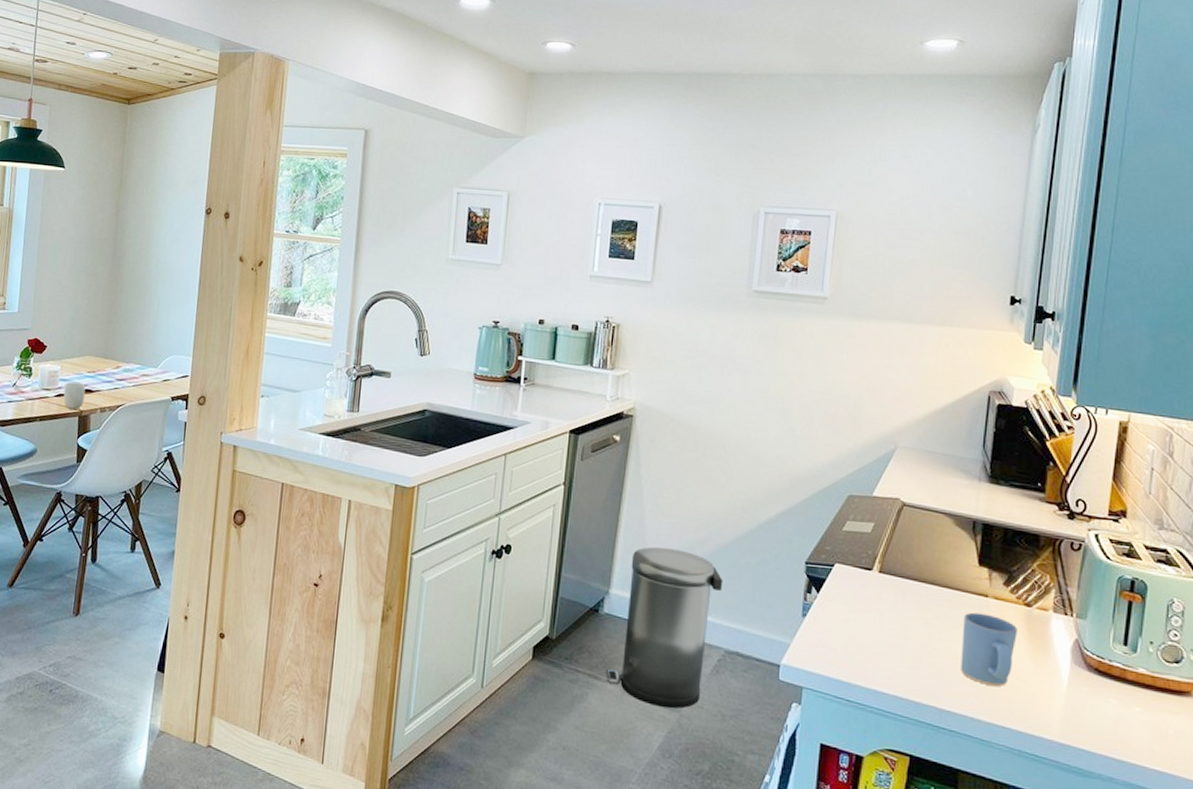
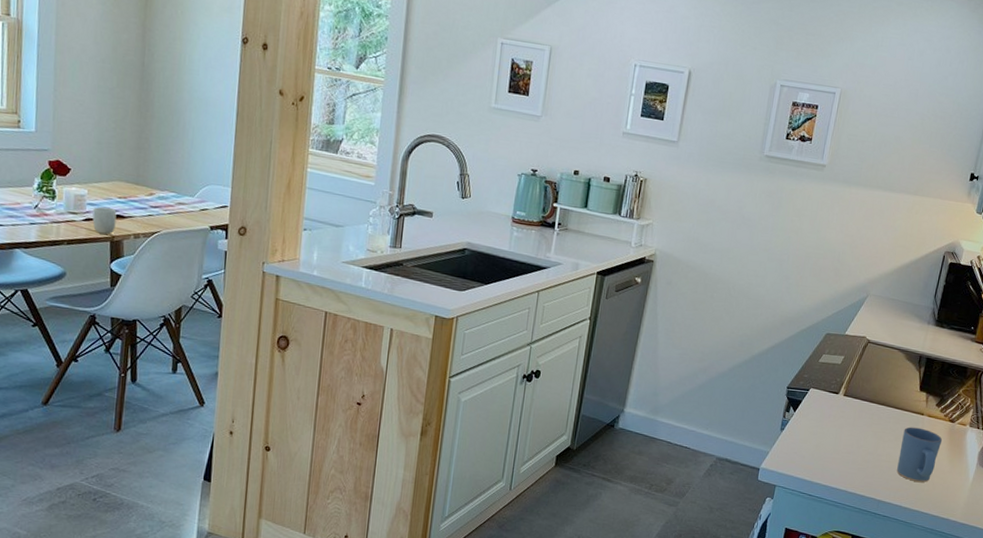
pedal bin: present [605,547,723,708] -> none [617,373,720,504]

